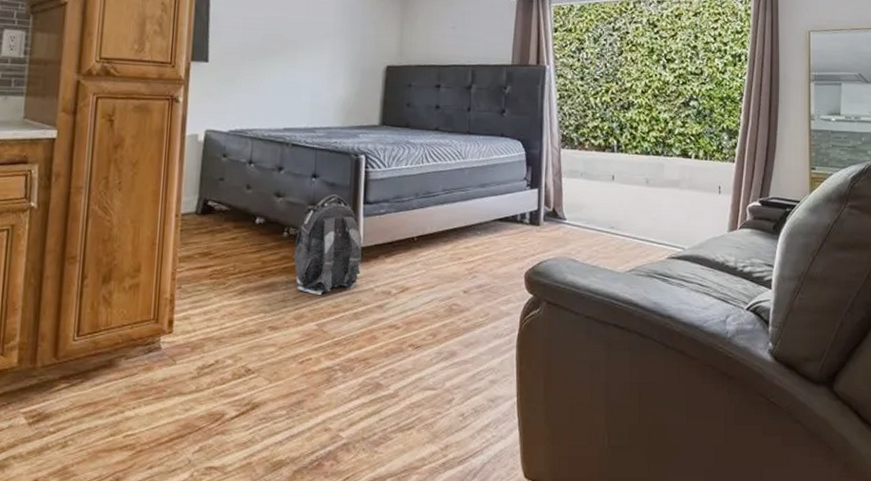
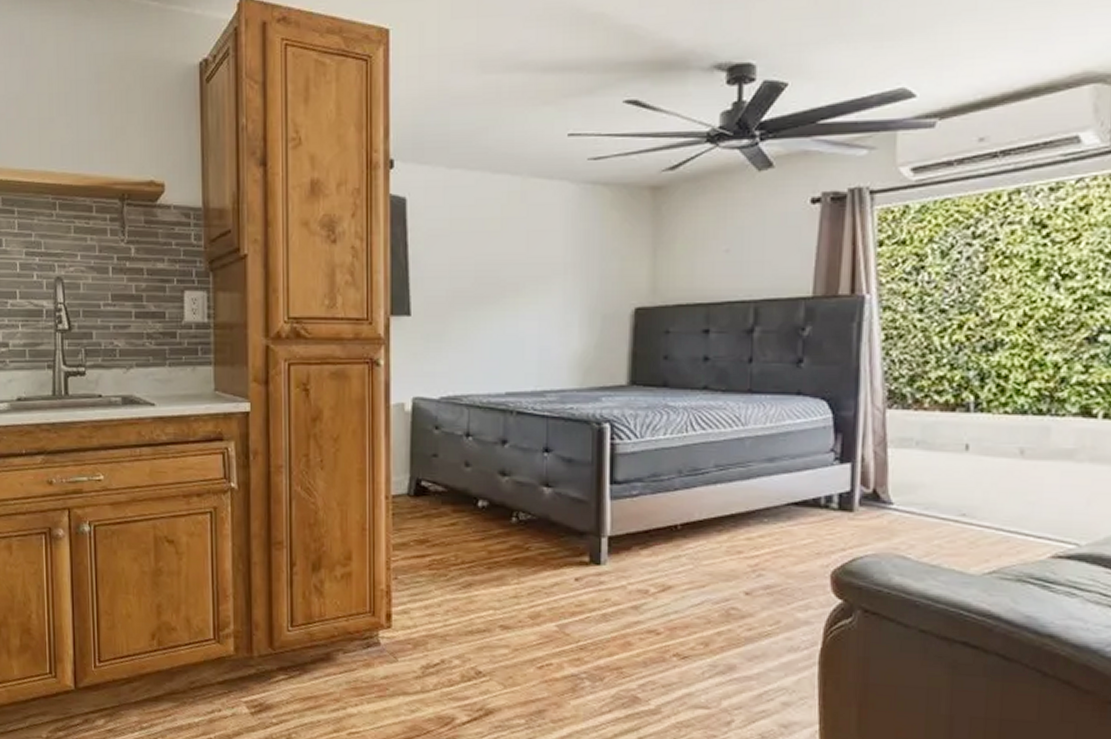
backpack: present [293,194,362,295] -> none [525,472,610,591]

